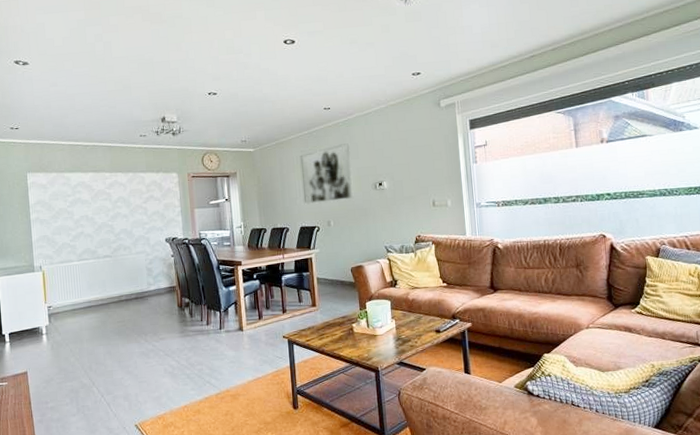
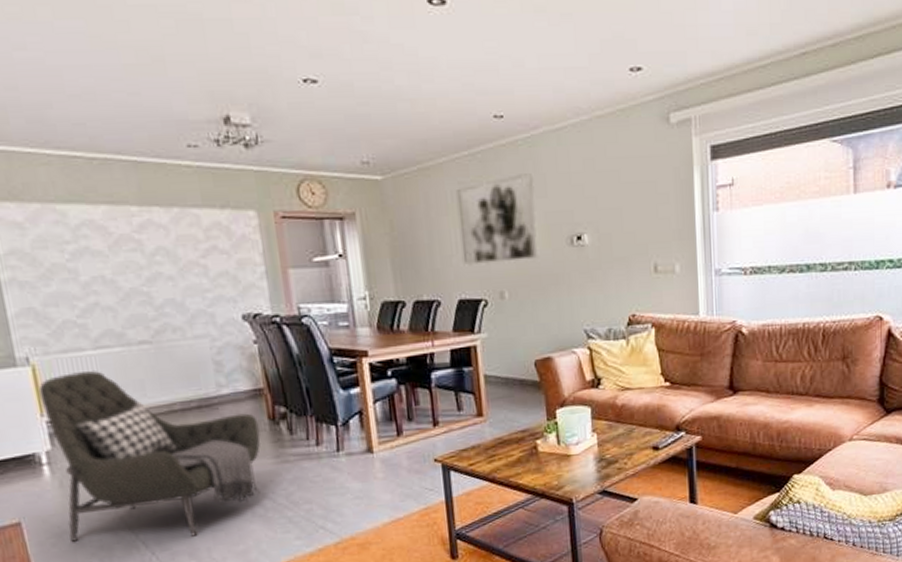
armchair: none [45,275,172,386] -> present [38,371,261,542]

